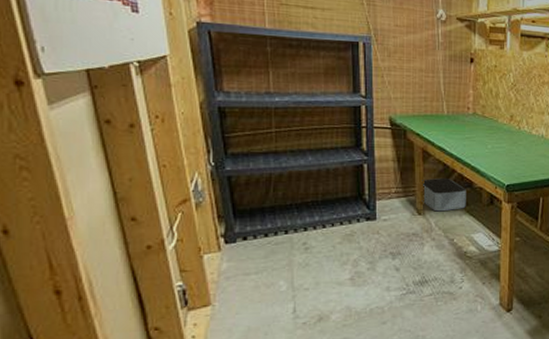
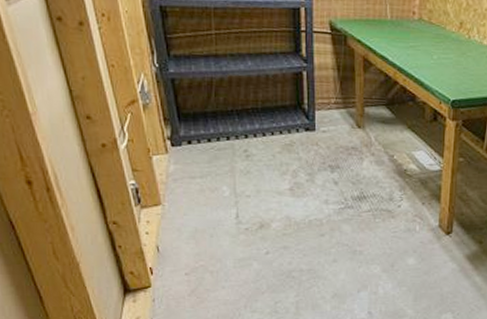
storage bin: present [422,177,466,212] -> none [362,89,409,126]

